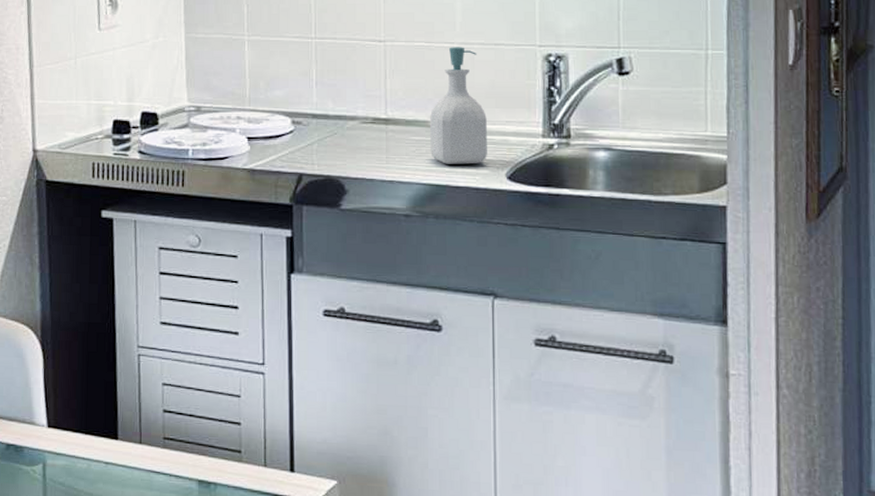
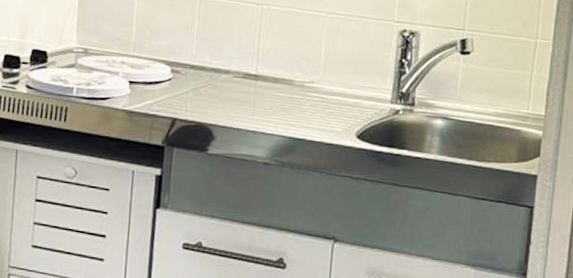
soap bottle: present [430,47,487,165] -> none [292,15,345,122]

